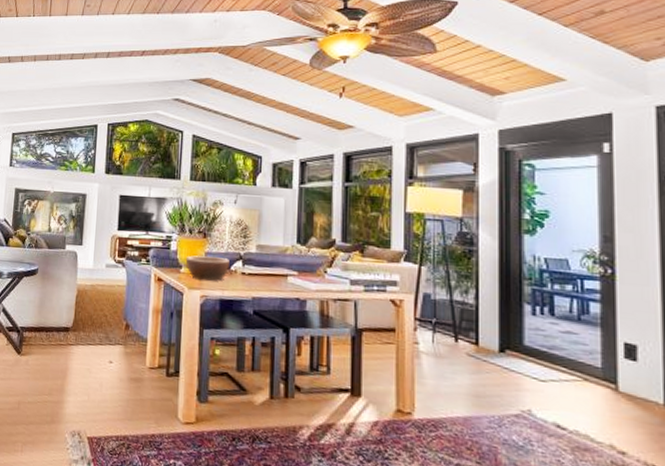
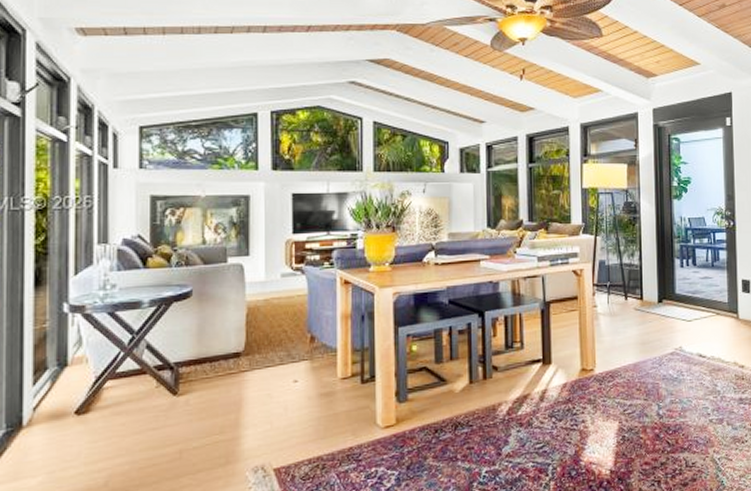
bowl: present [185,255,231,281] -> none [374,251,423,276]

